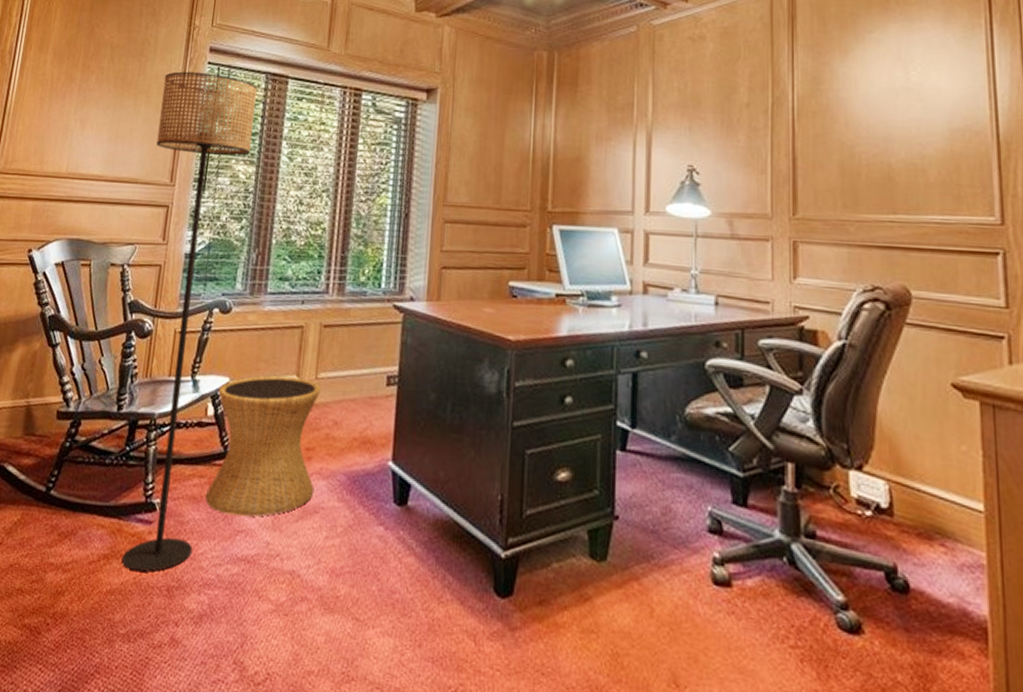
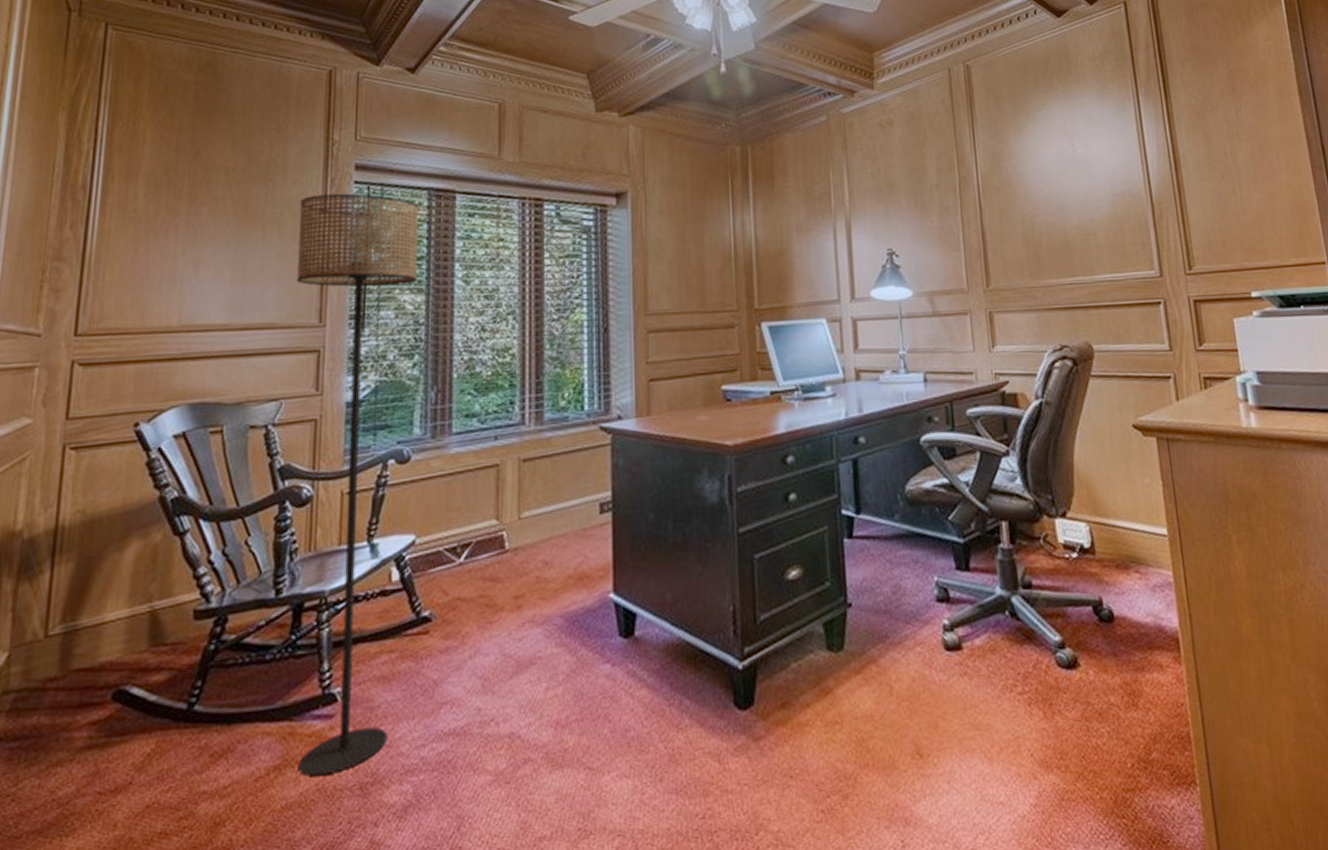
side table: present [205,375,322,517] -> none [399,521,528,688]

